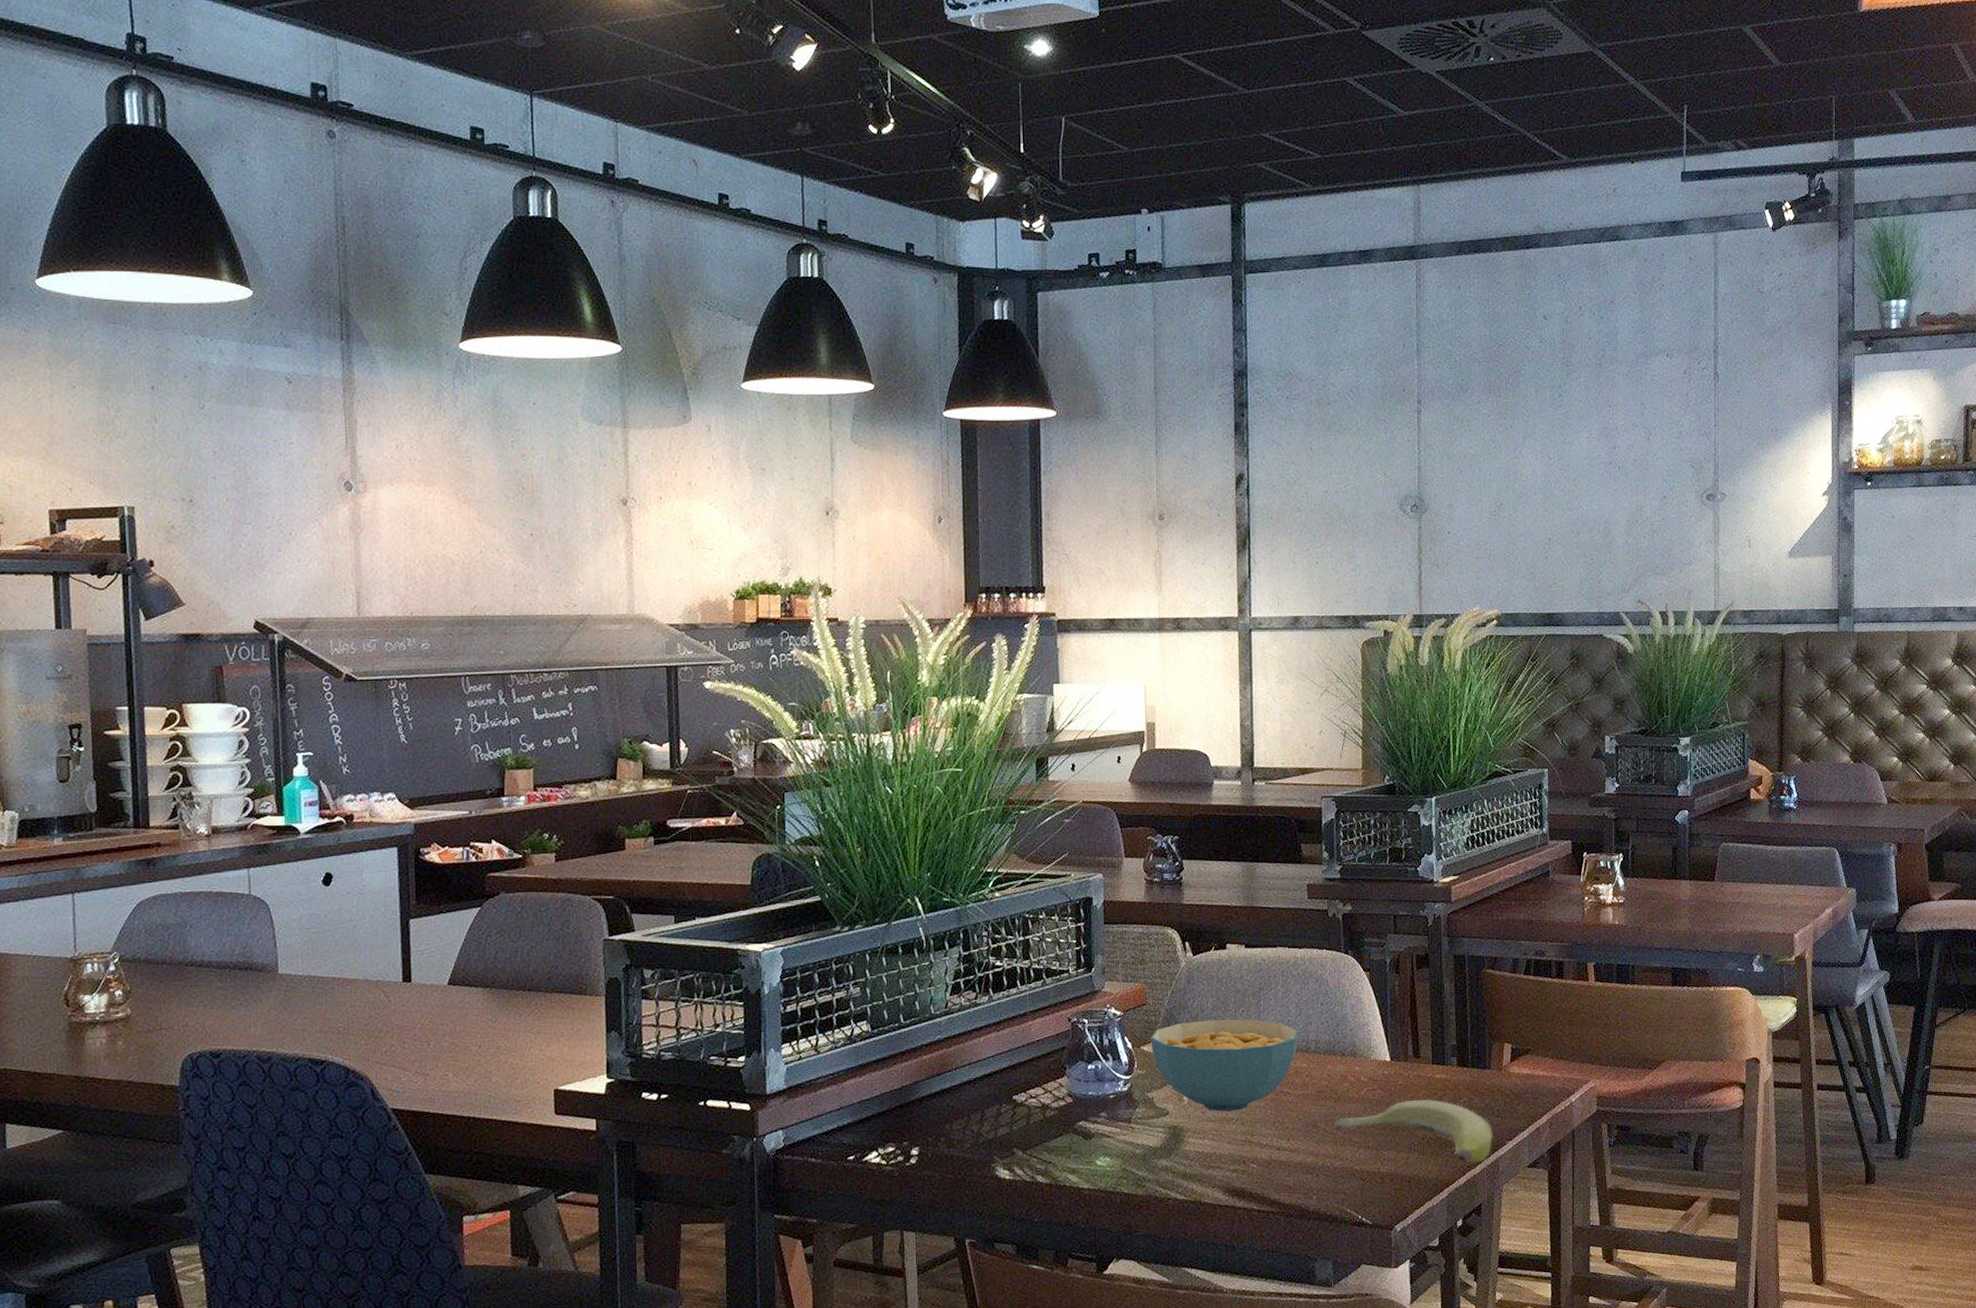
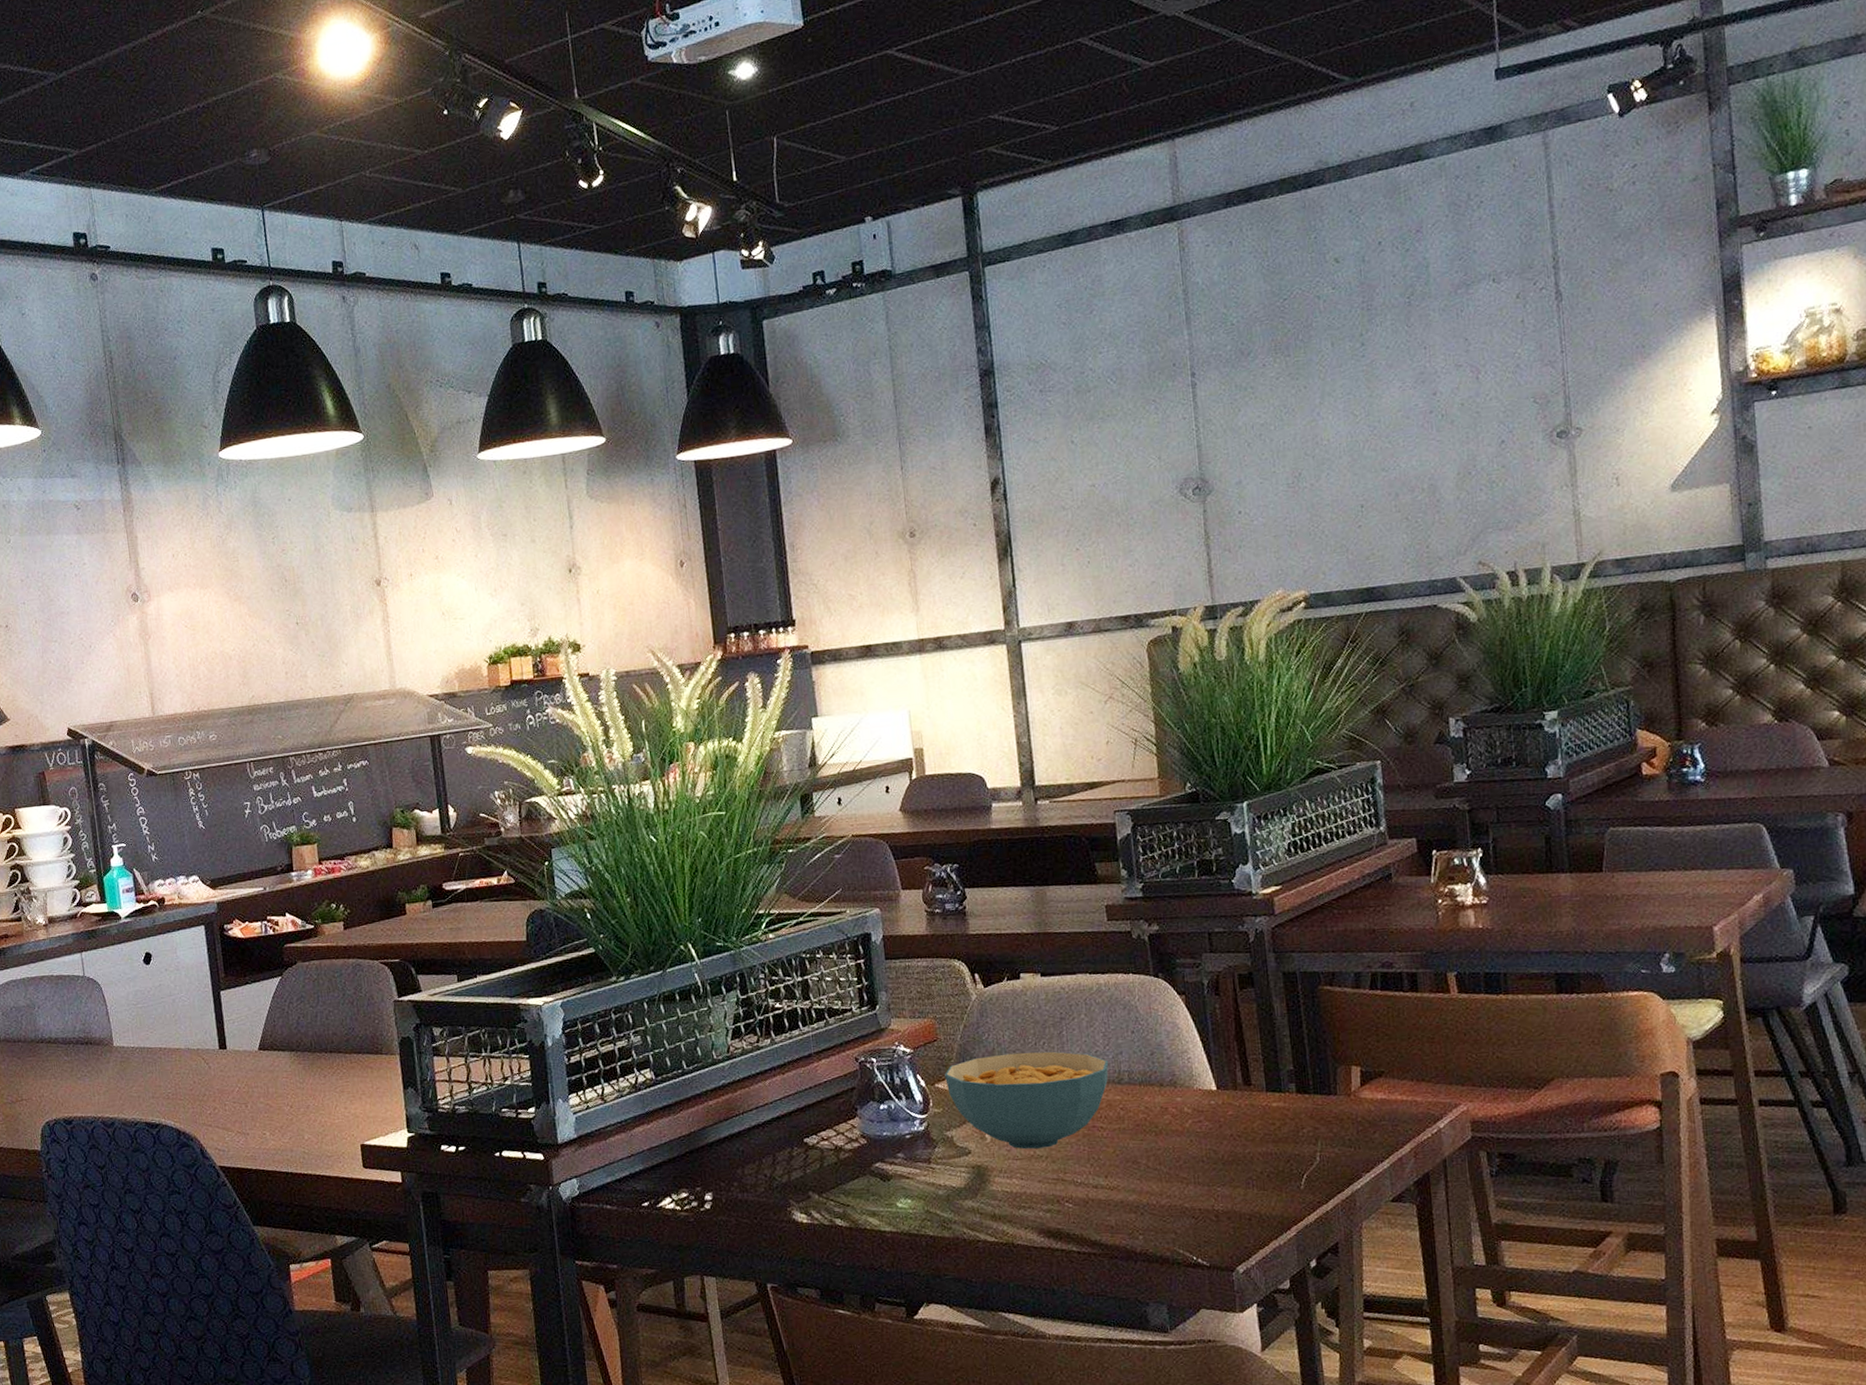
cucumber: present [1333,1099,1494,1163] -> none [1155,1130,1347,1199]

